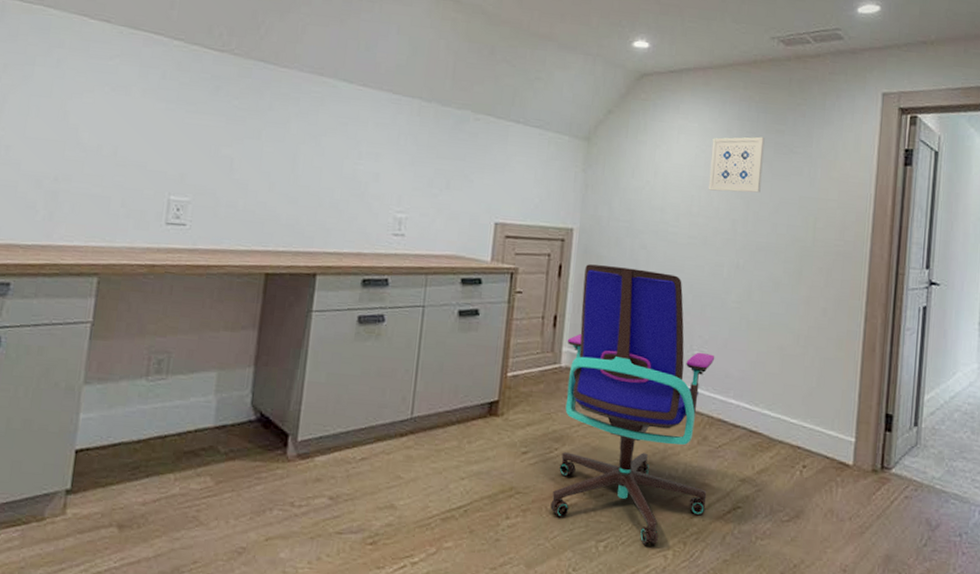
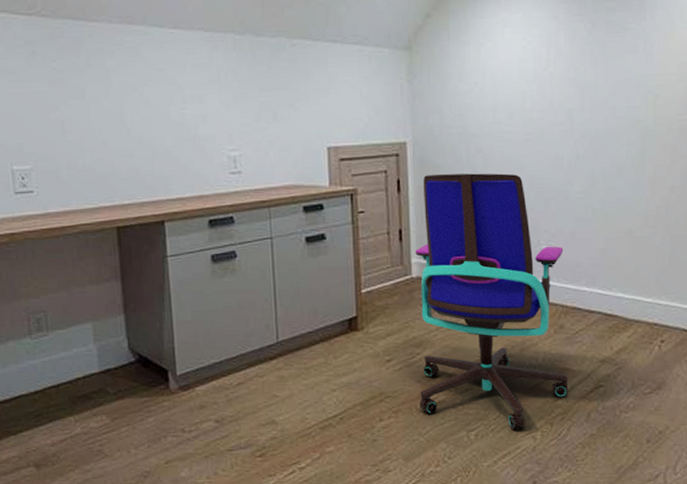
wall art: present [708,136,765,193] -> none [539,17,595,83]

